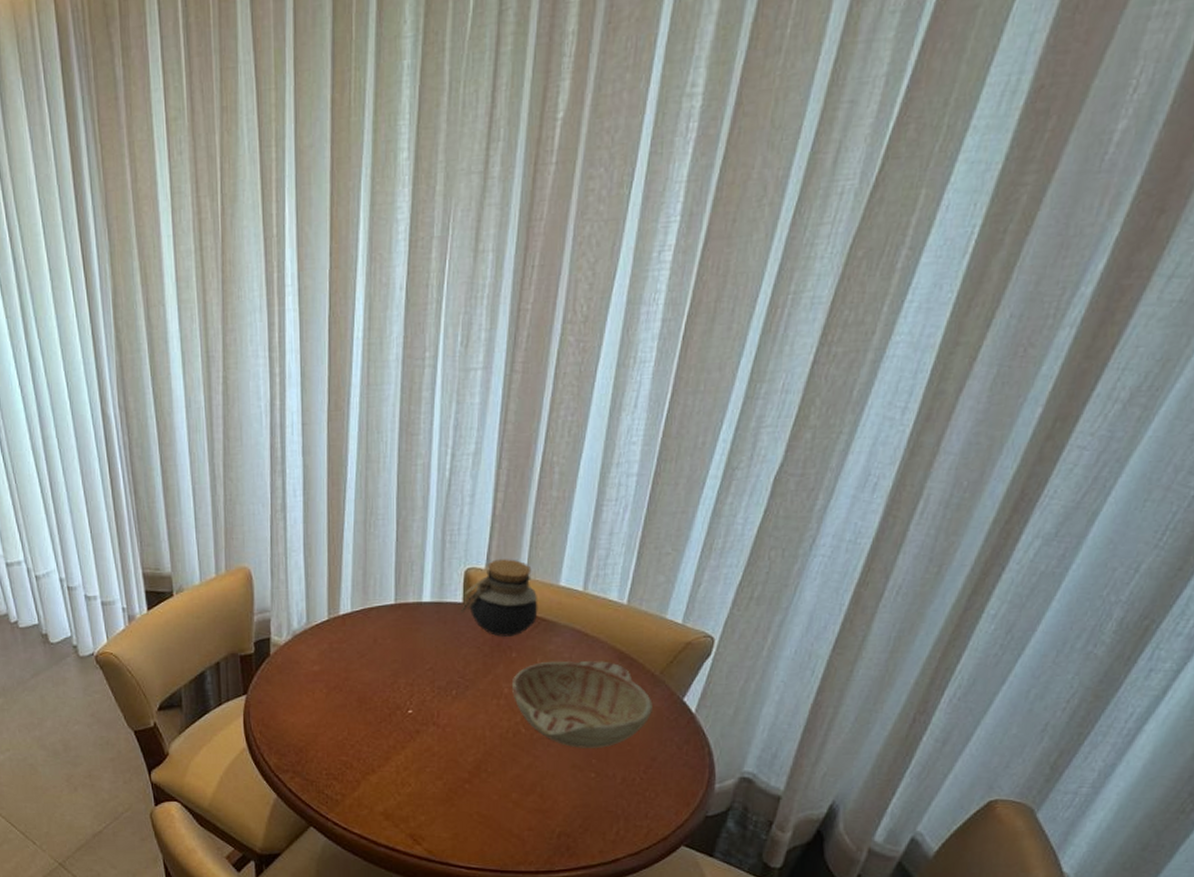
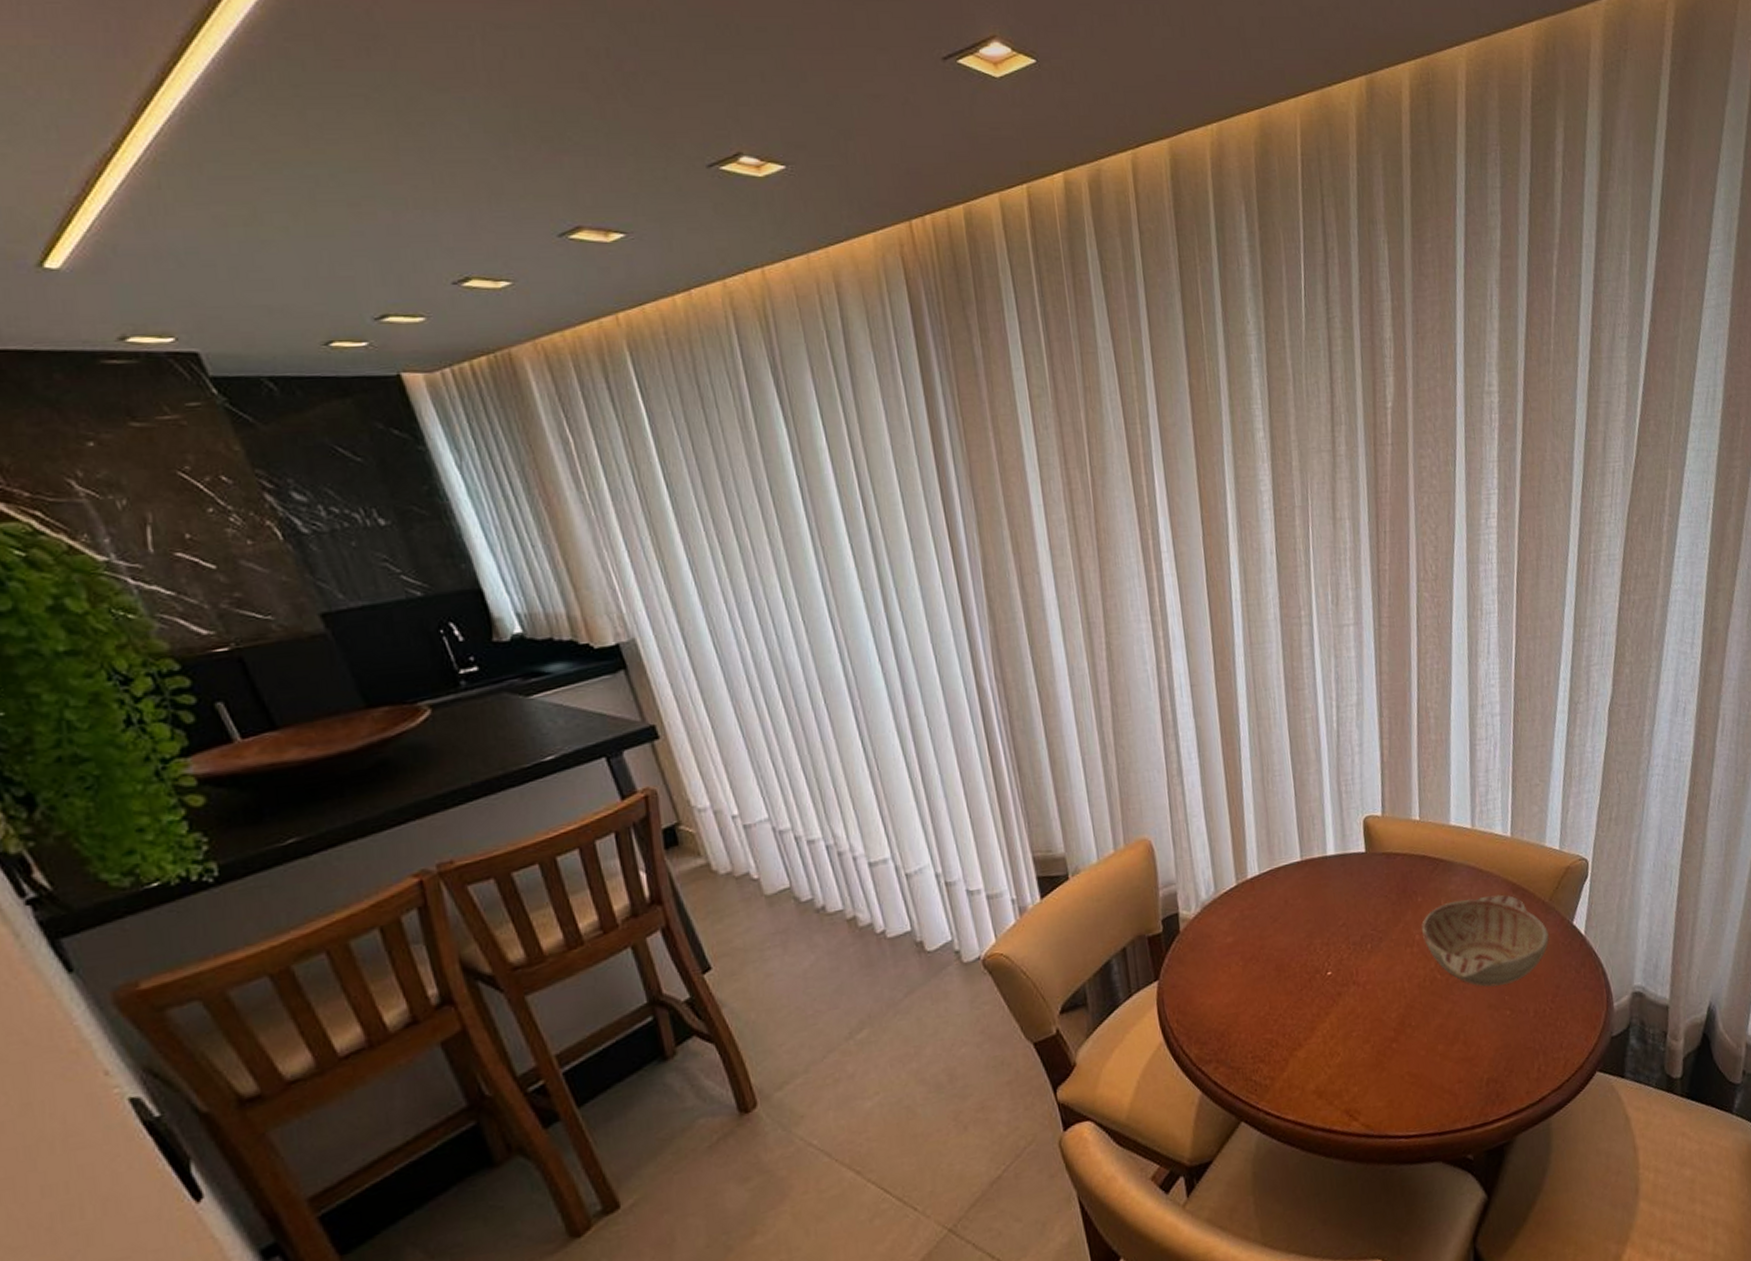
jar: present [460,559,538,637] -> none [1364,803,1435,883]

